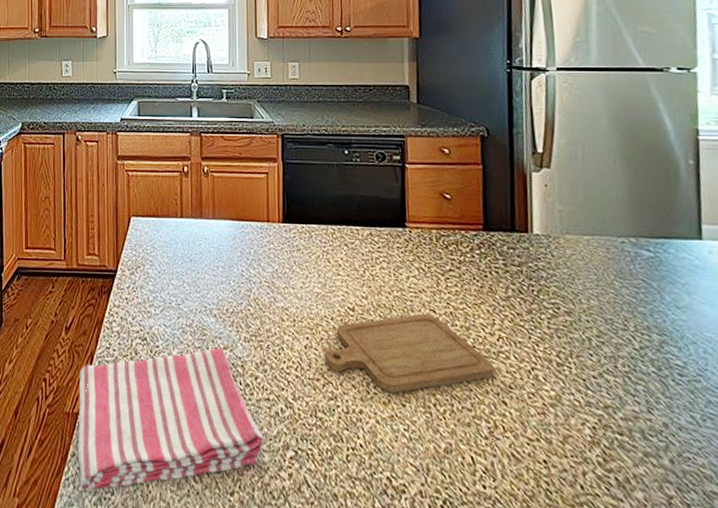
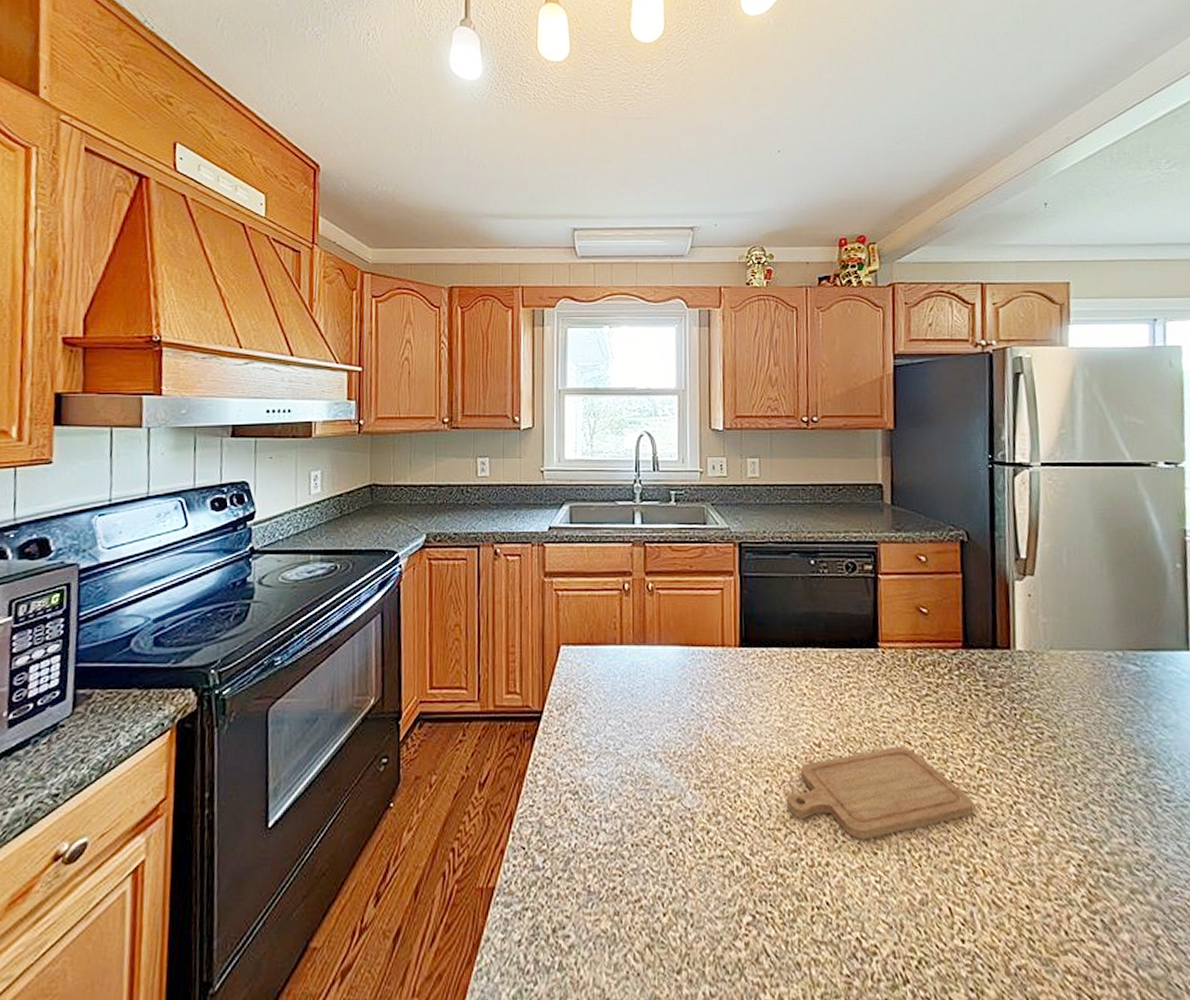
dish towel: present [77,348,264,492] -> none [493,798,717,984]

